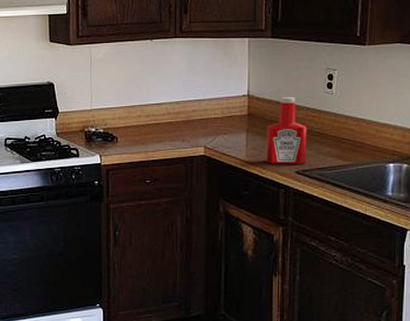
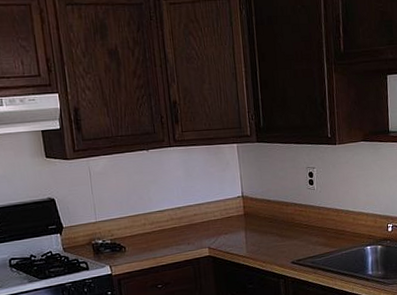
ketchup bottle: present [266,96,307,164] -> none [262,194,299,258]

